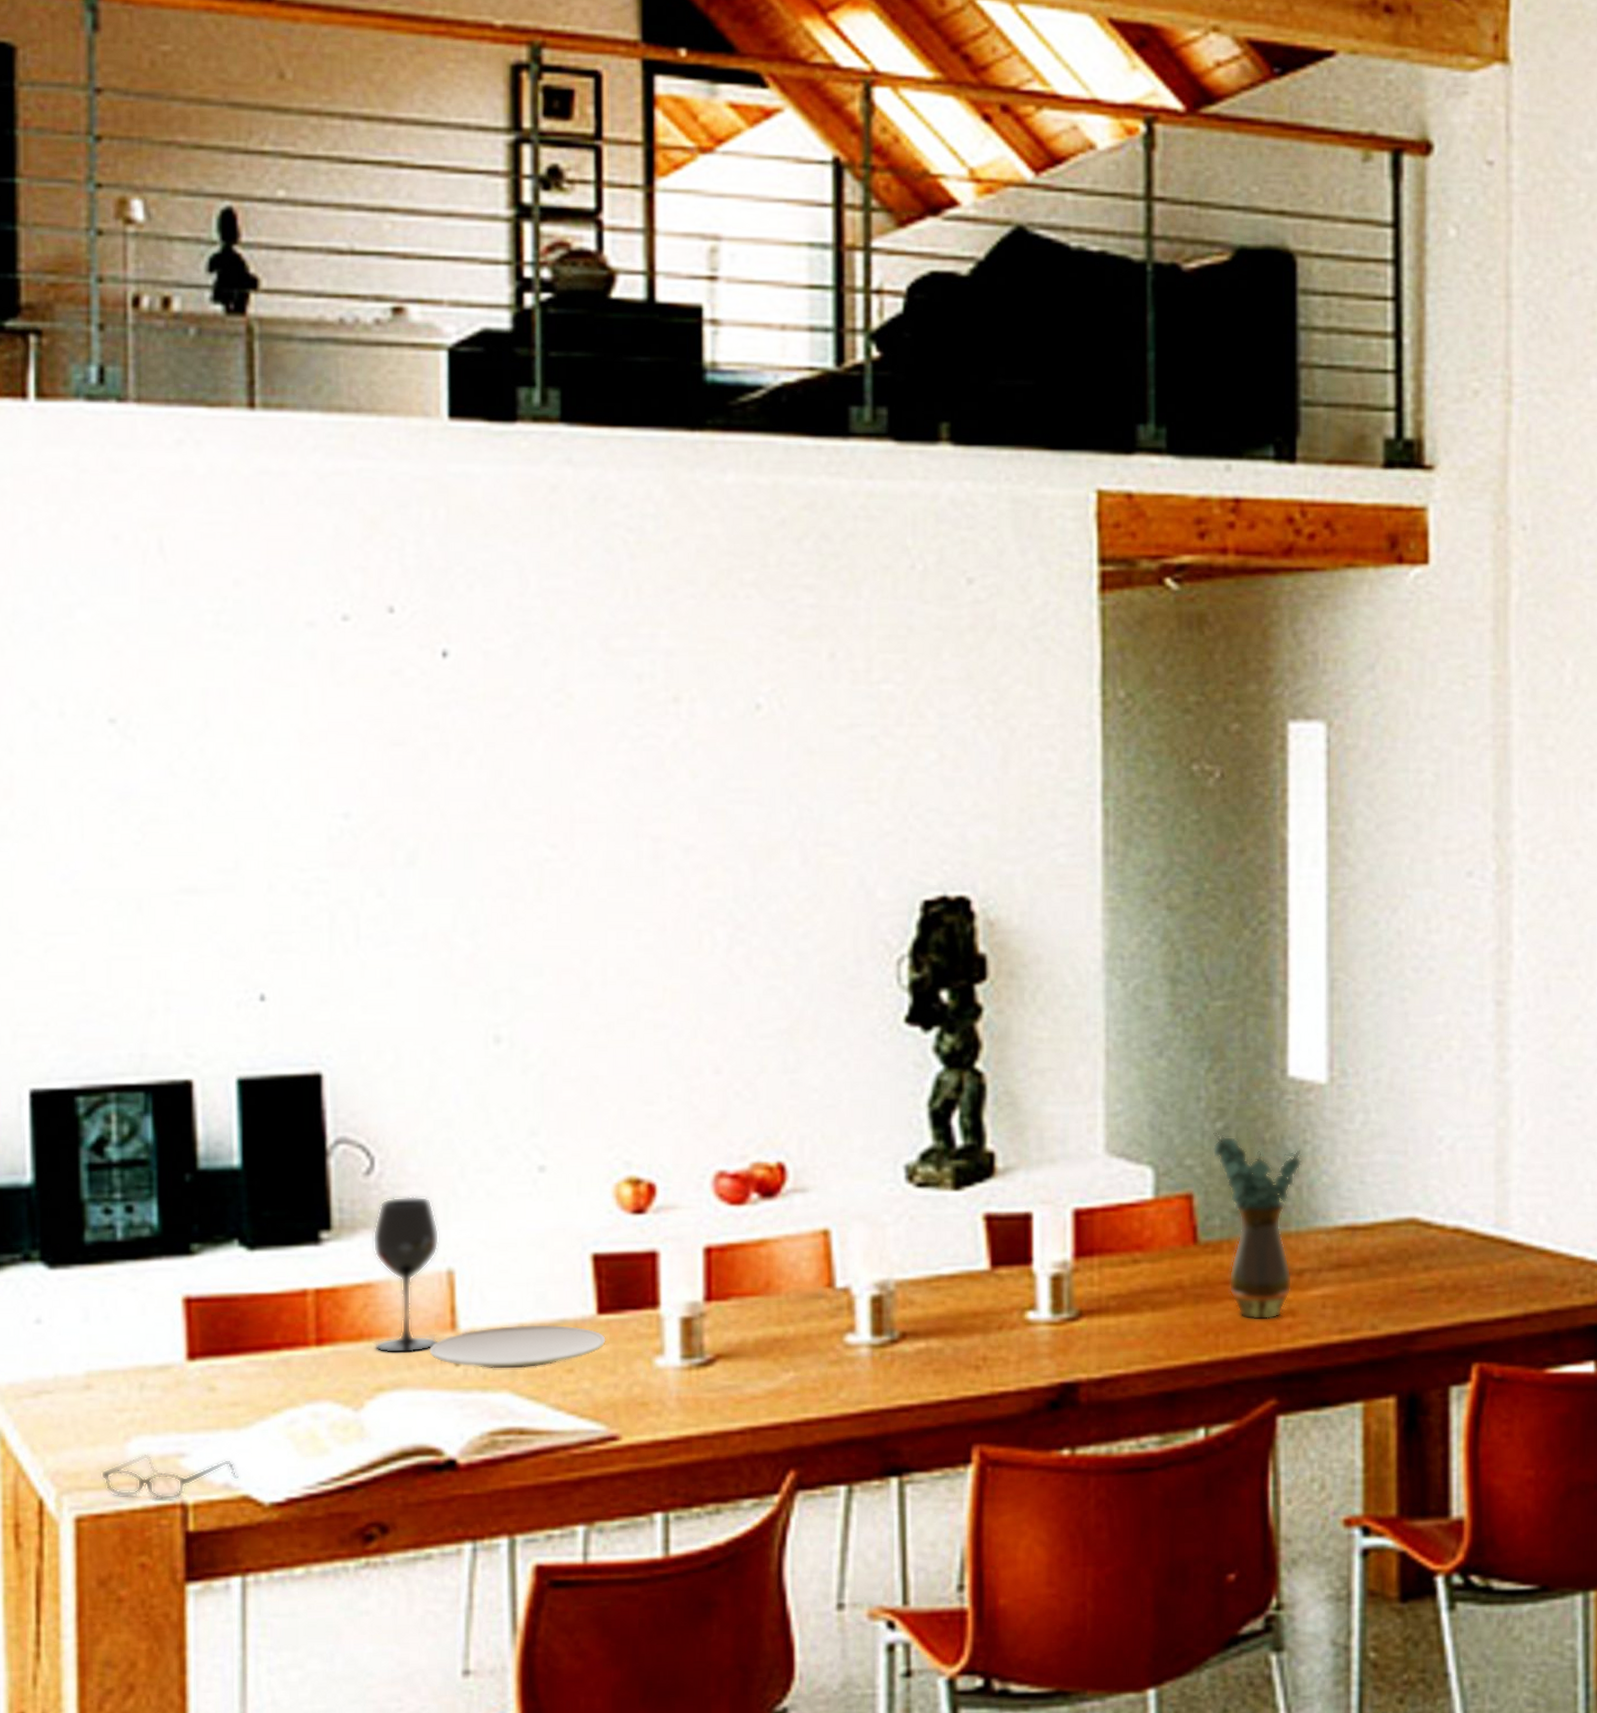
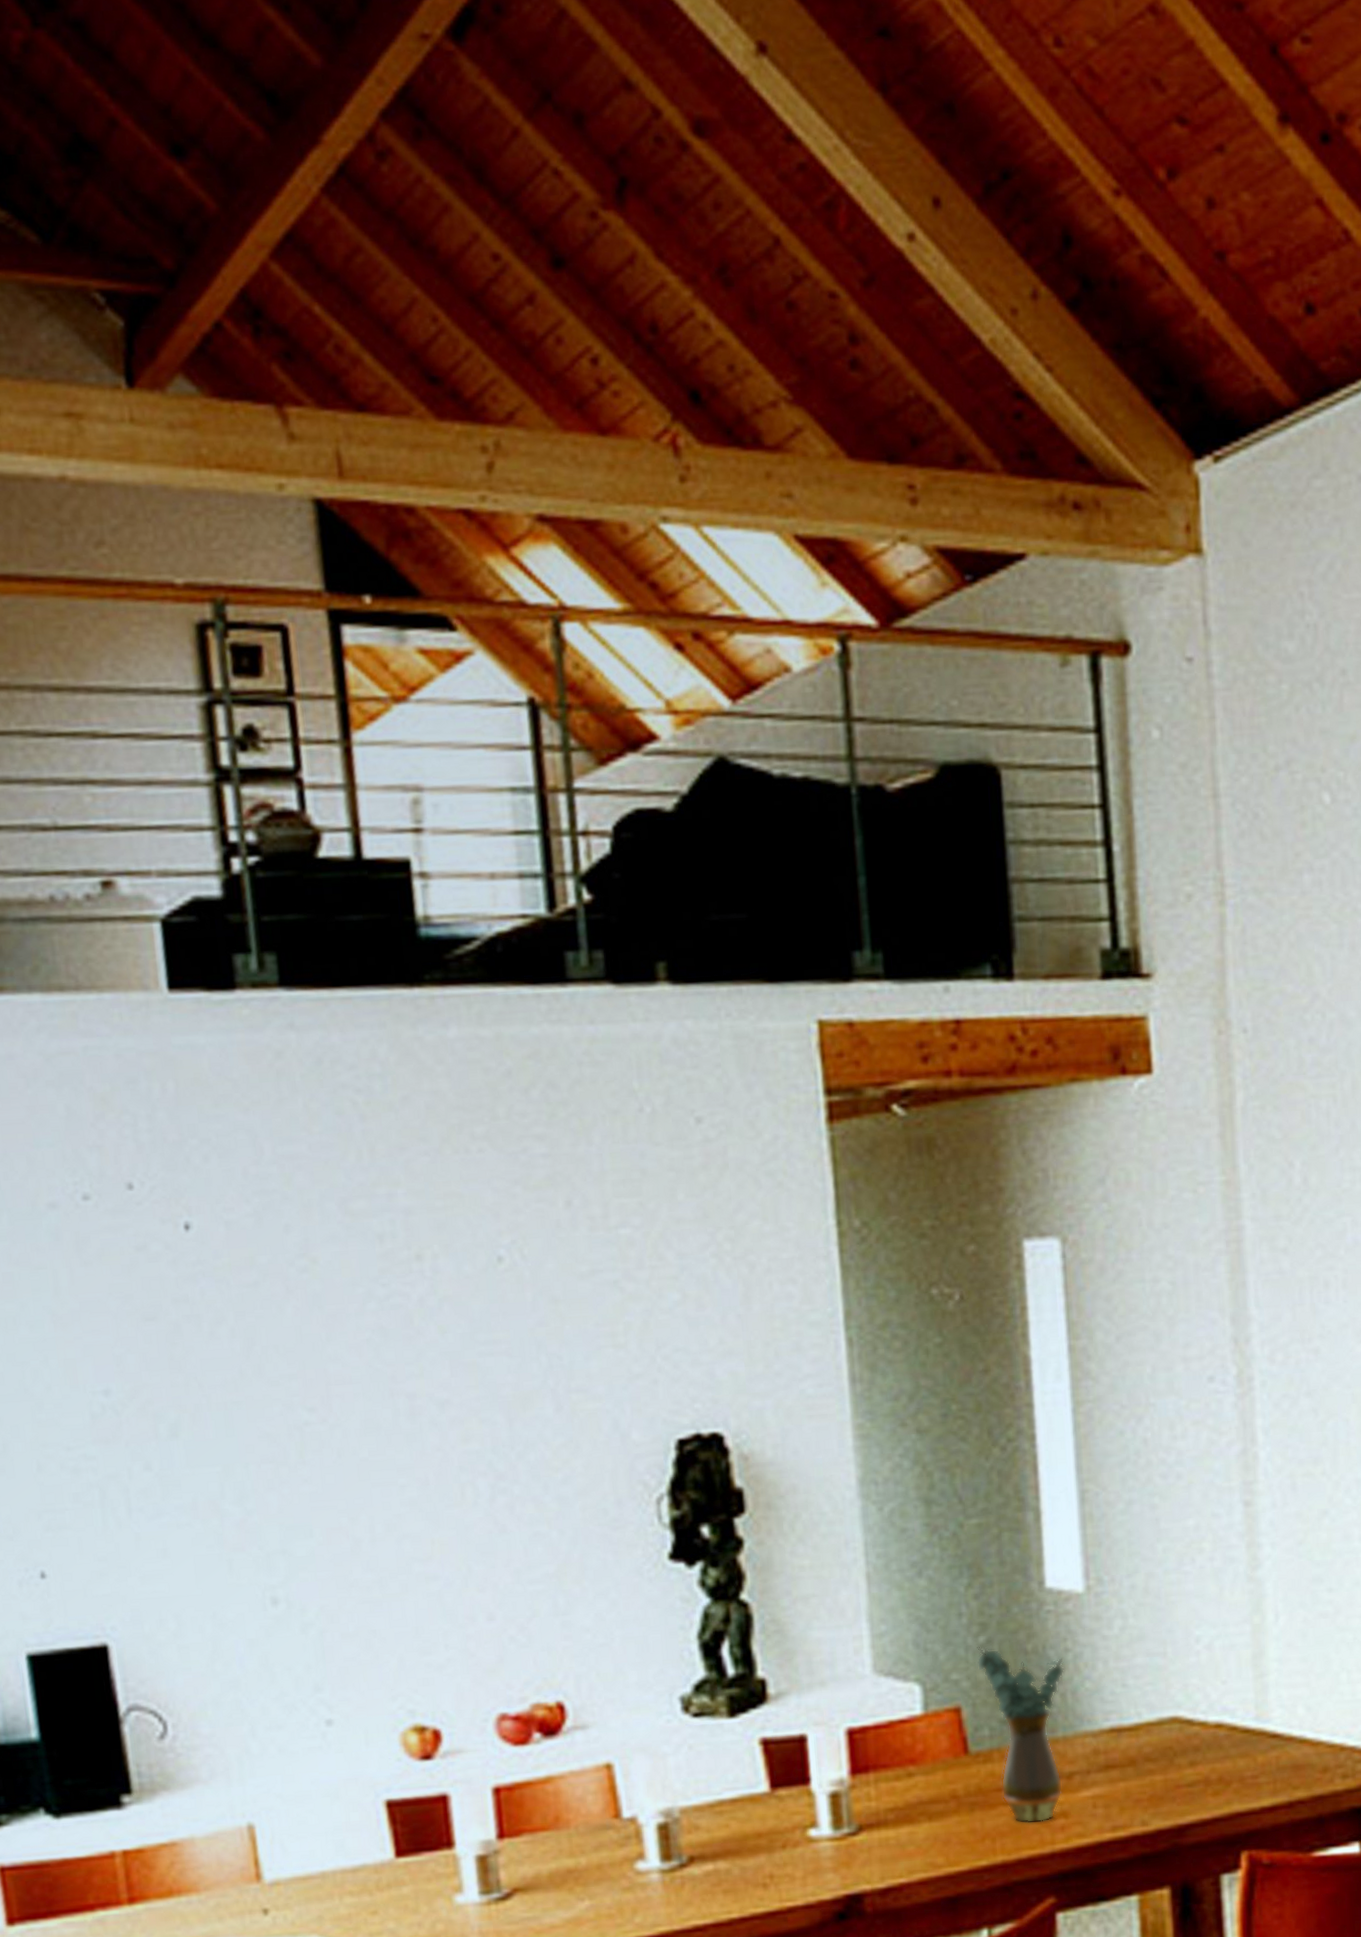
wineglass: present [373,1196,440,1353] -> none [172,1756,244,1907]
plate: present [428,1324,606,1369] -> none [236,1870,406,1916]

